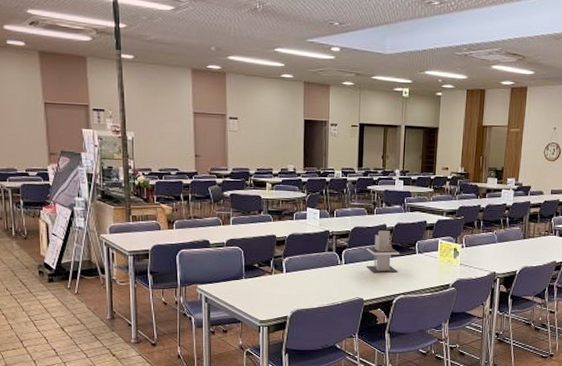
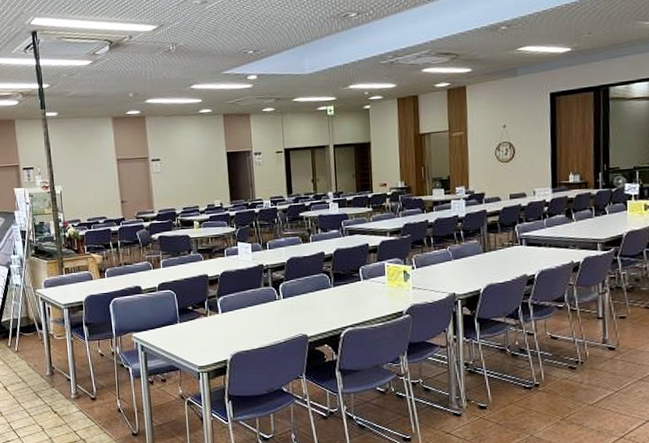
napkin holder: present [366,230,400,273] -> none [305,258,343,306]

